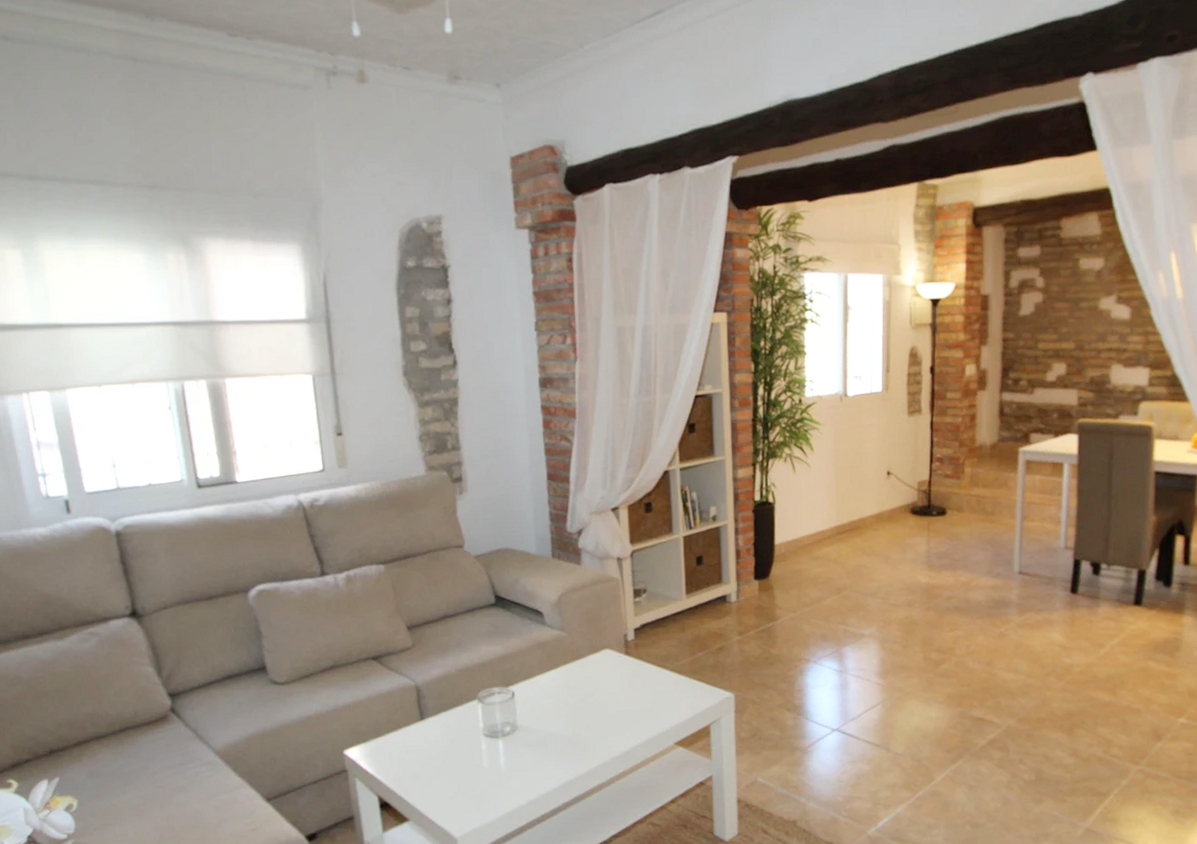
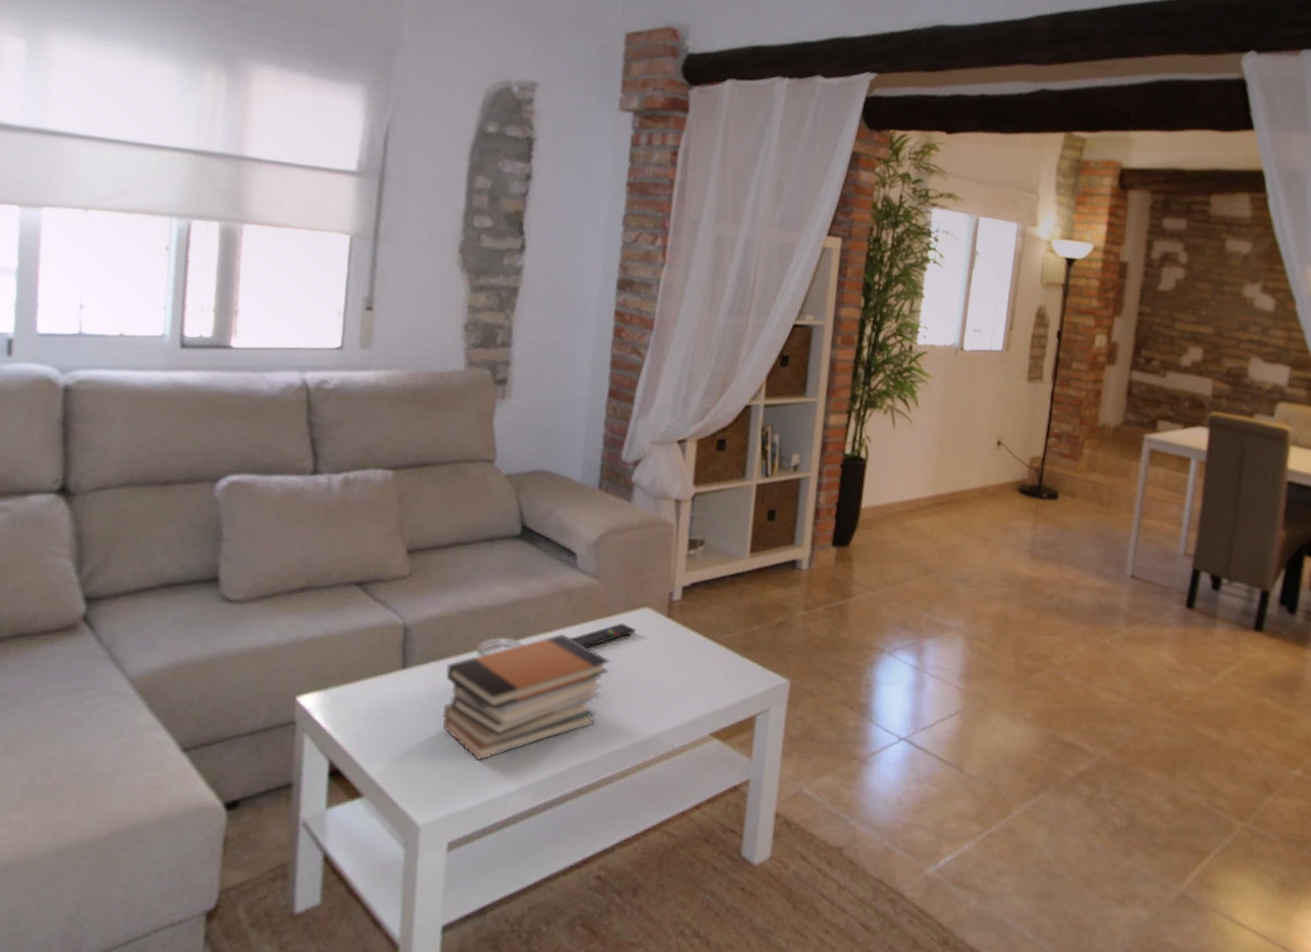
book stack: none [455,678,585,784] -> present [442,633,610,761]
remote control: none [549,664,601,687] -> present [570,623,636,648]

